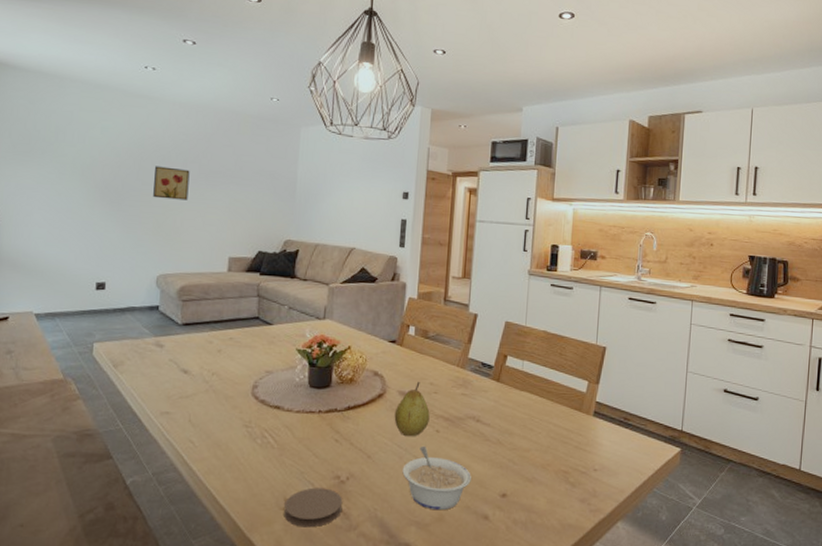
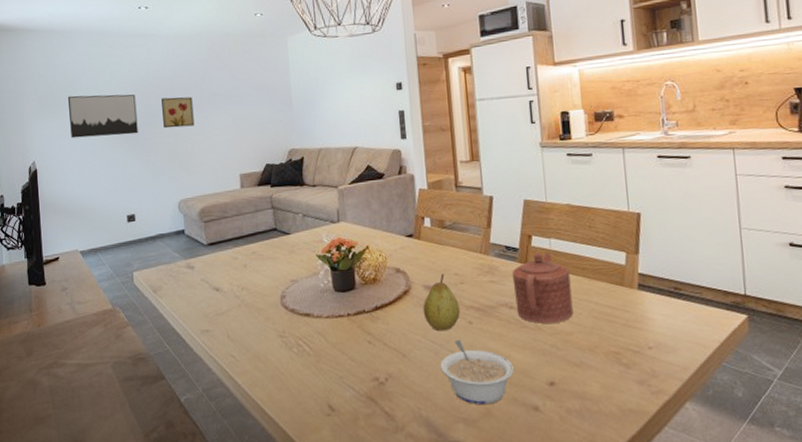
wall art: none [44,145,127,199] -> present [67,94,138,139]
coaster: present [284,488,343,528] -> none [329,391,386,432]
teapot: none [482,371,536,439] -> present [512,251,574,324]

